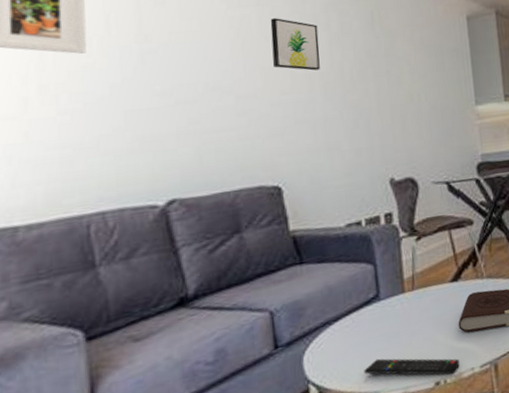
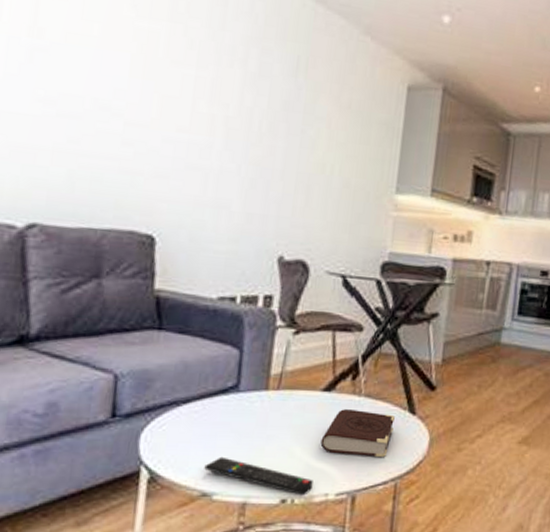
wall art: present [270,18,320,71] -> none [174,40,233,112]

